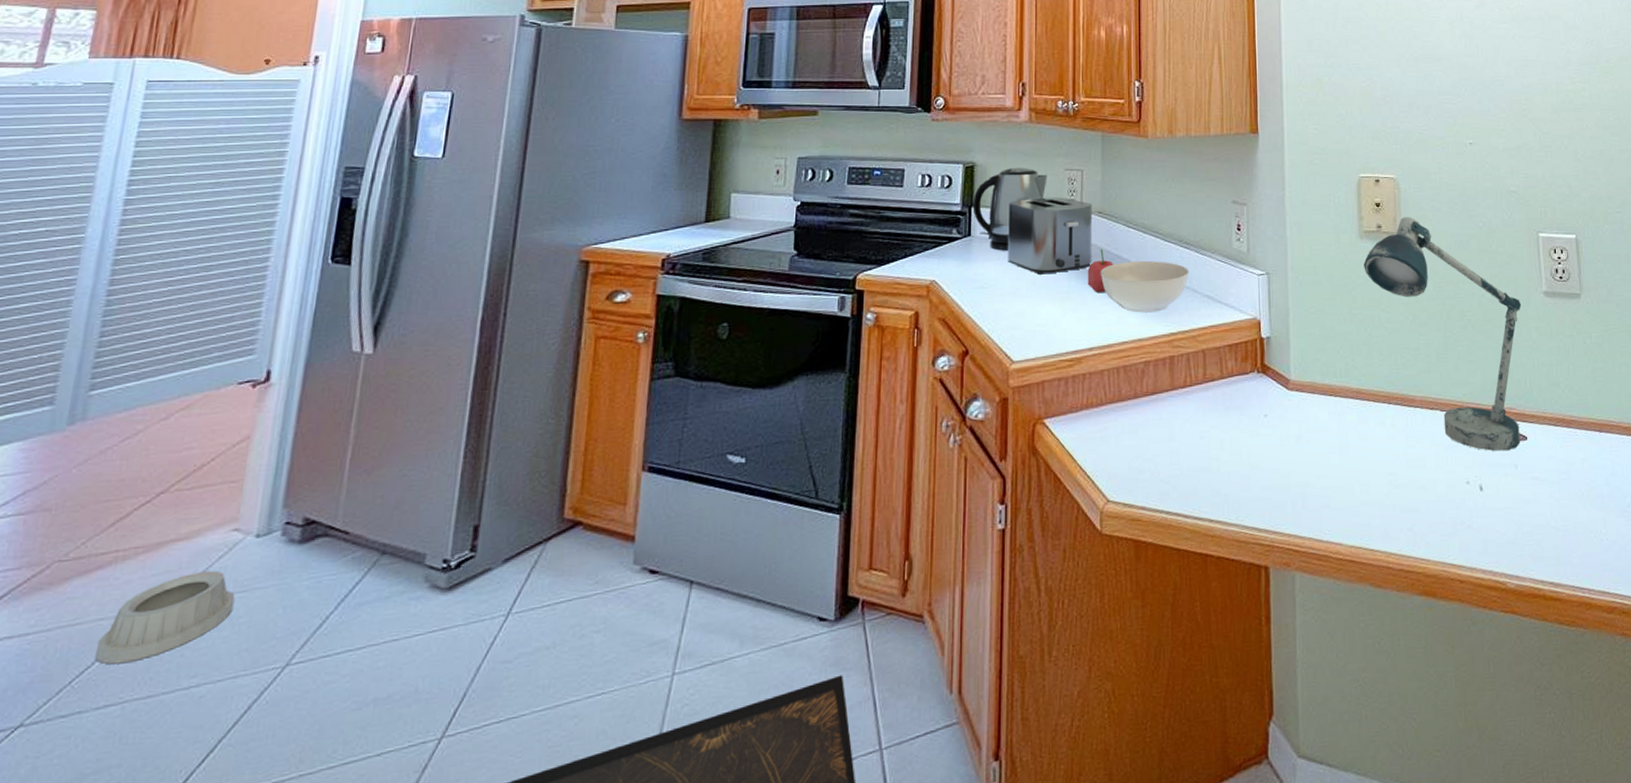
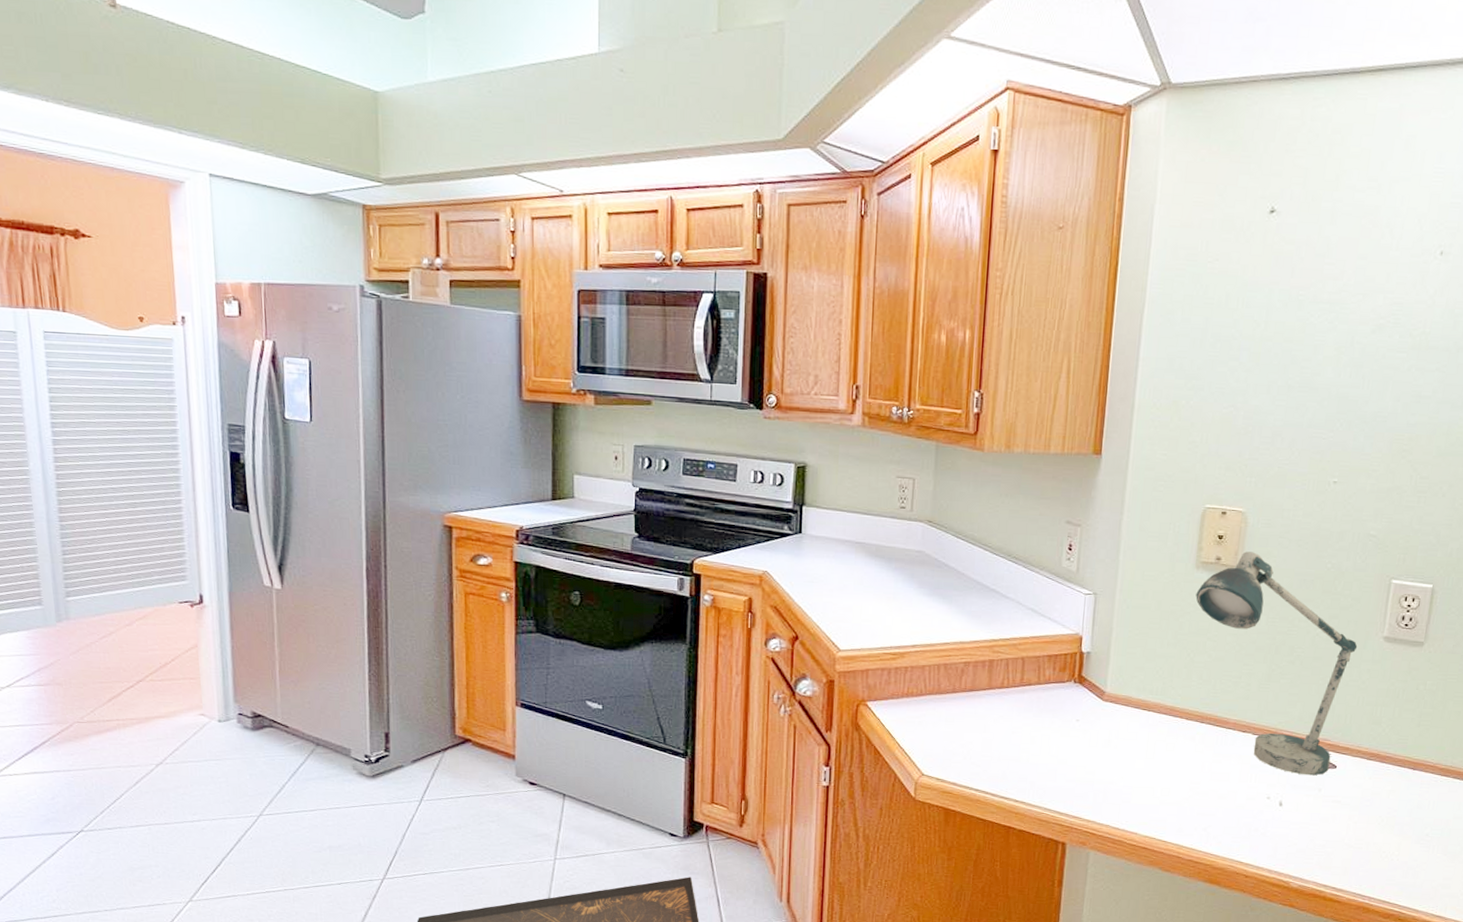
pet bowl: present [95,570,235,665] -> none [120,742,213,799]
kettle: present [973,167,1047,252] -> none [804,470,879,551]
toaster: present [1008,197,1092,275] -> none [837,502,923,575]
fruit: present [1087,249,1114,292] -> none [913,556,941,596]
bowl: present [1100,260,1190,313] -> none [926,570,1016,619]

